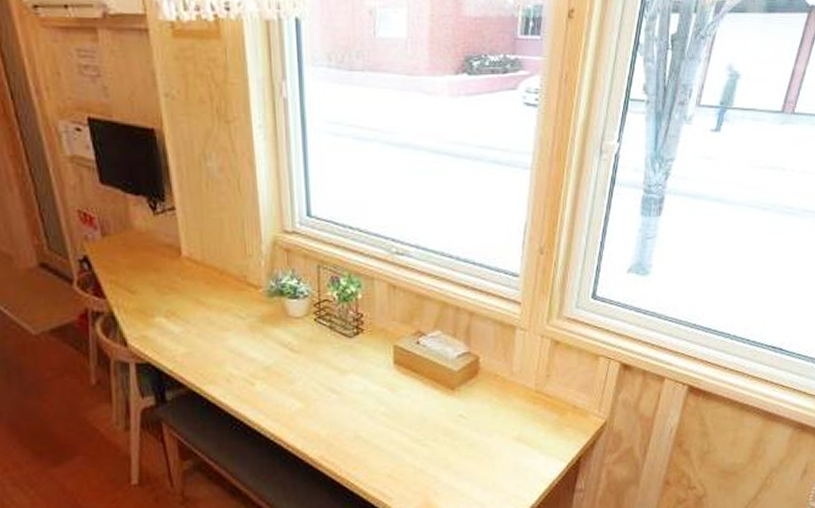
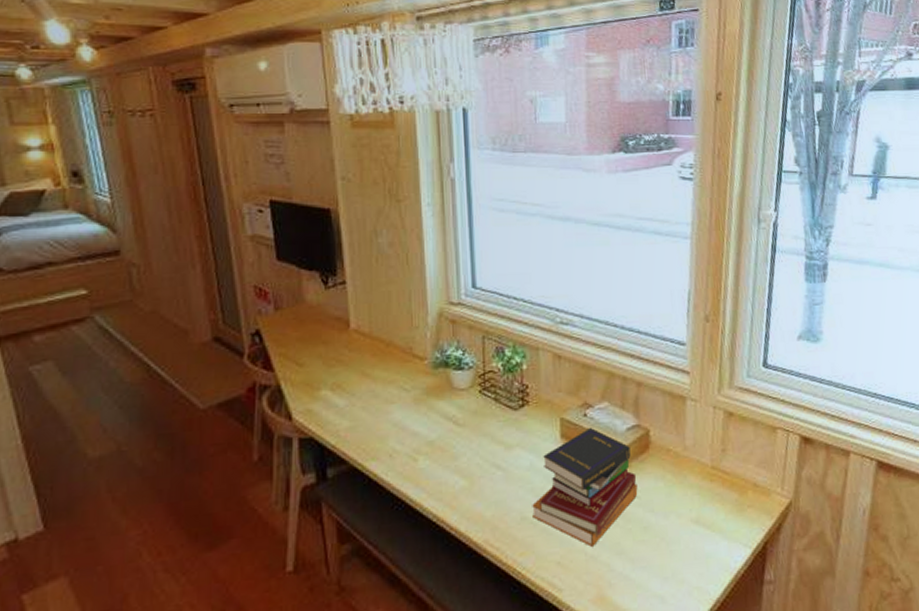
books: none [365,355,465,461] -> present [532,428,638,547]

